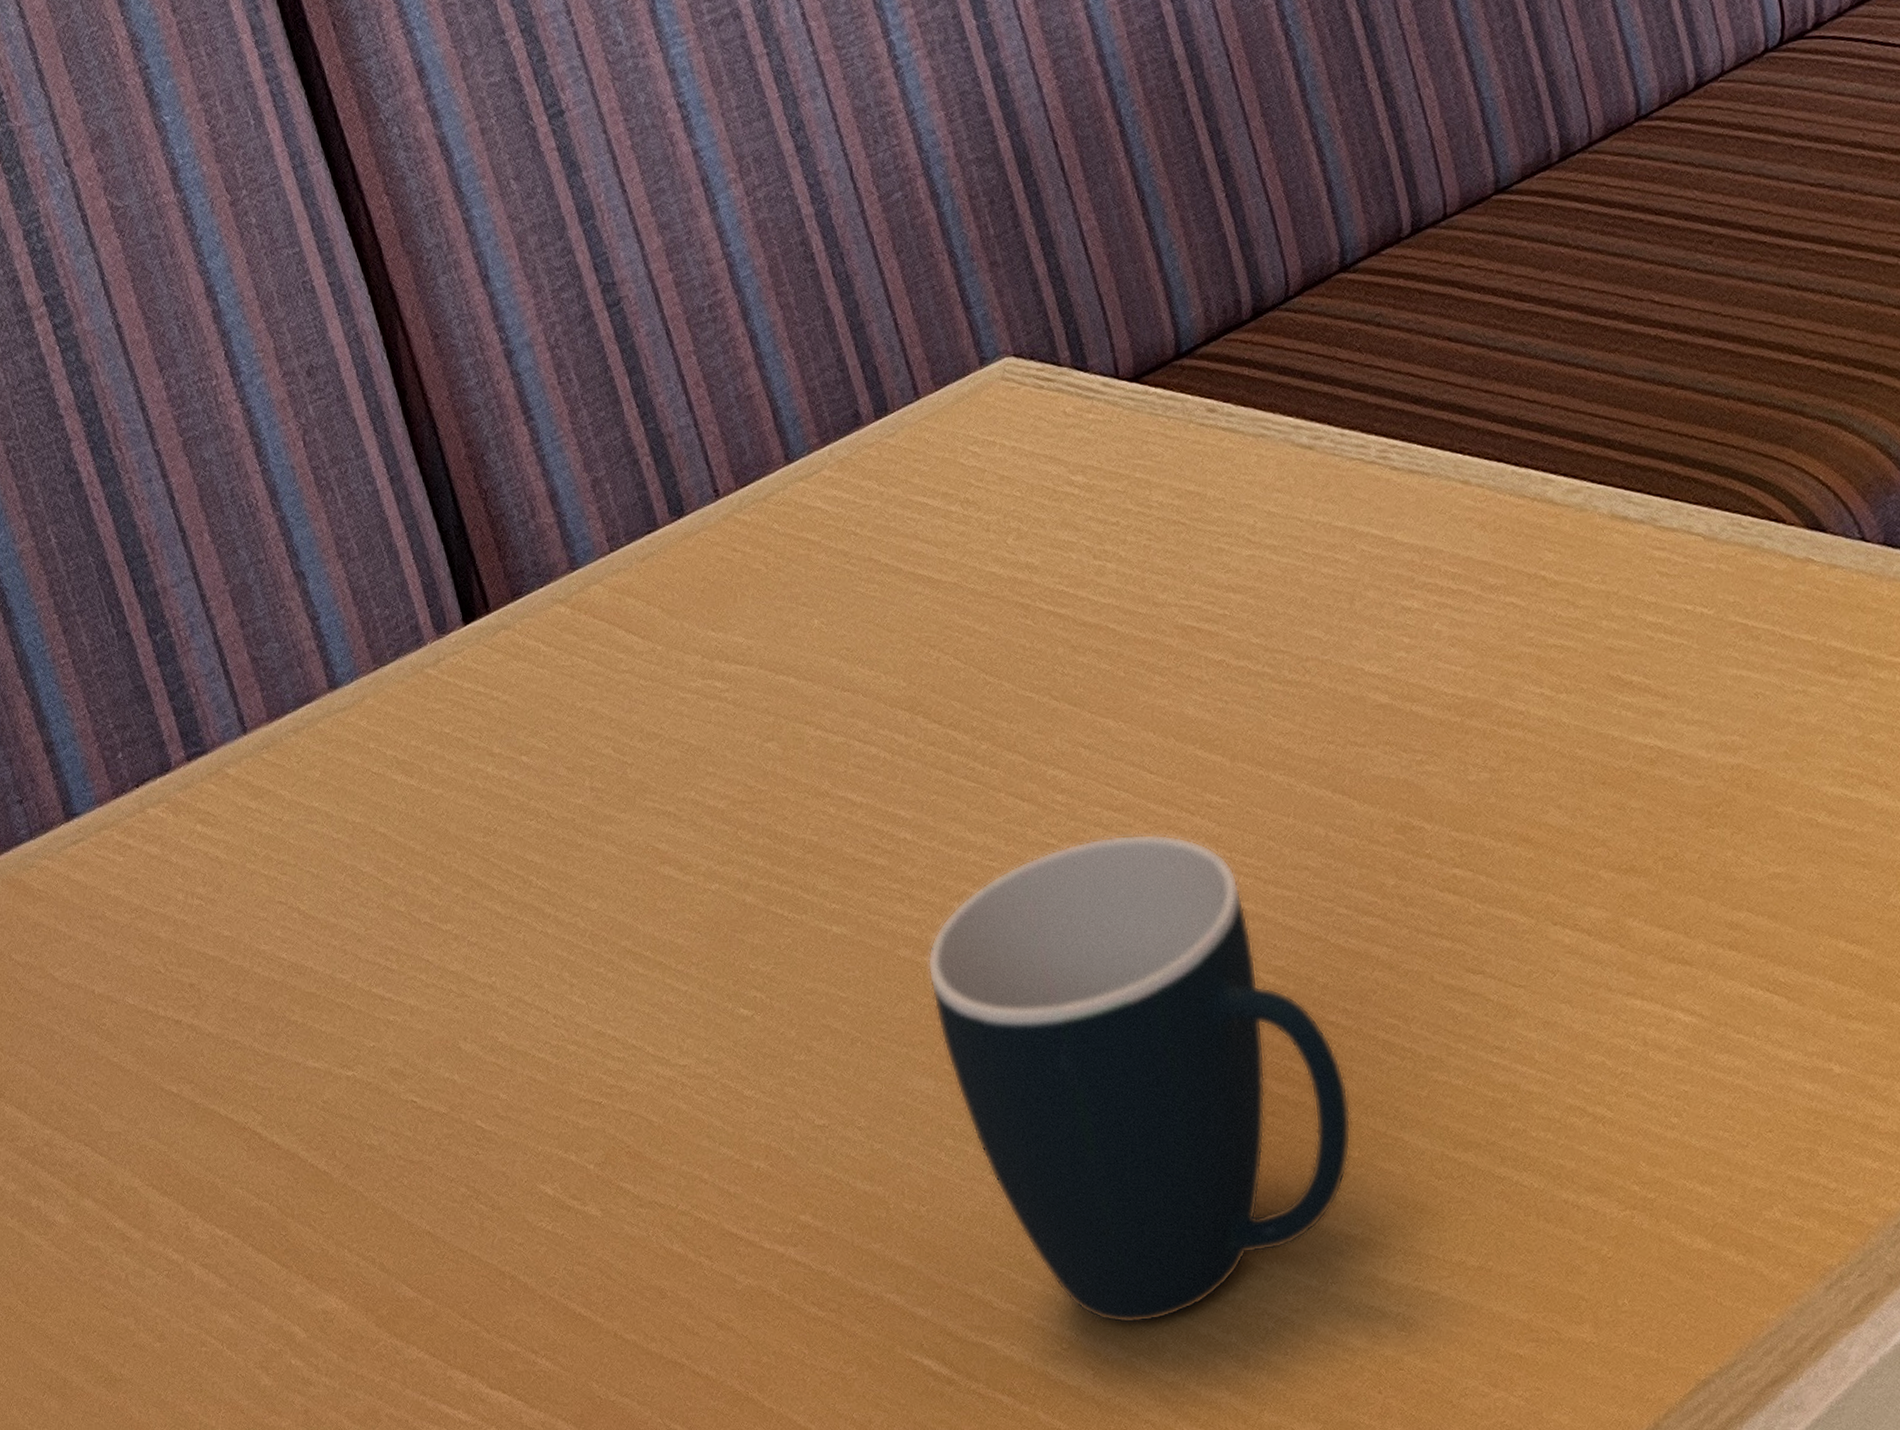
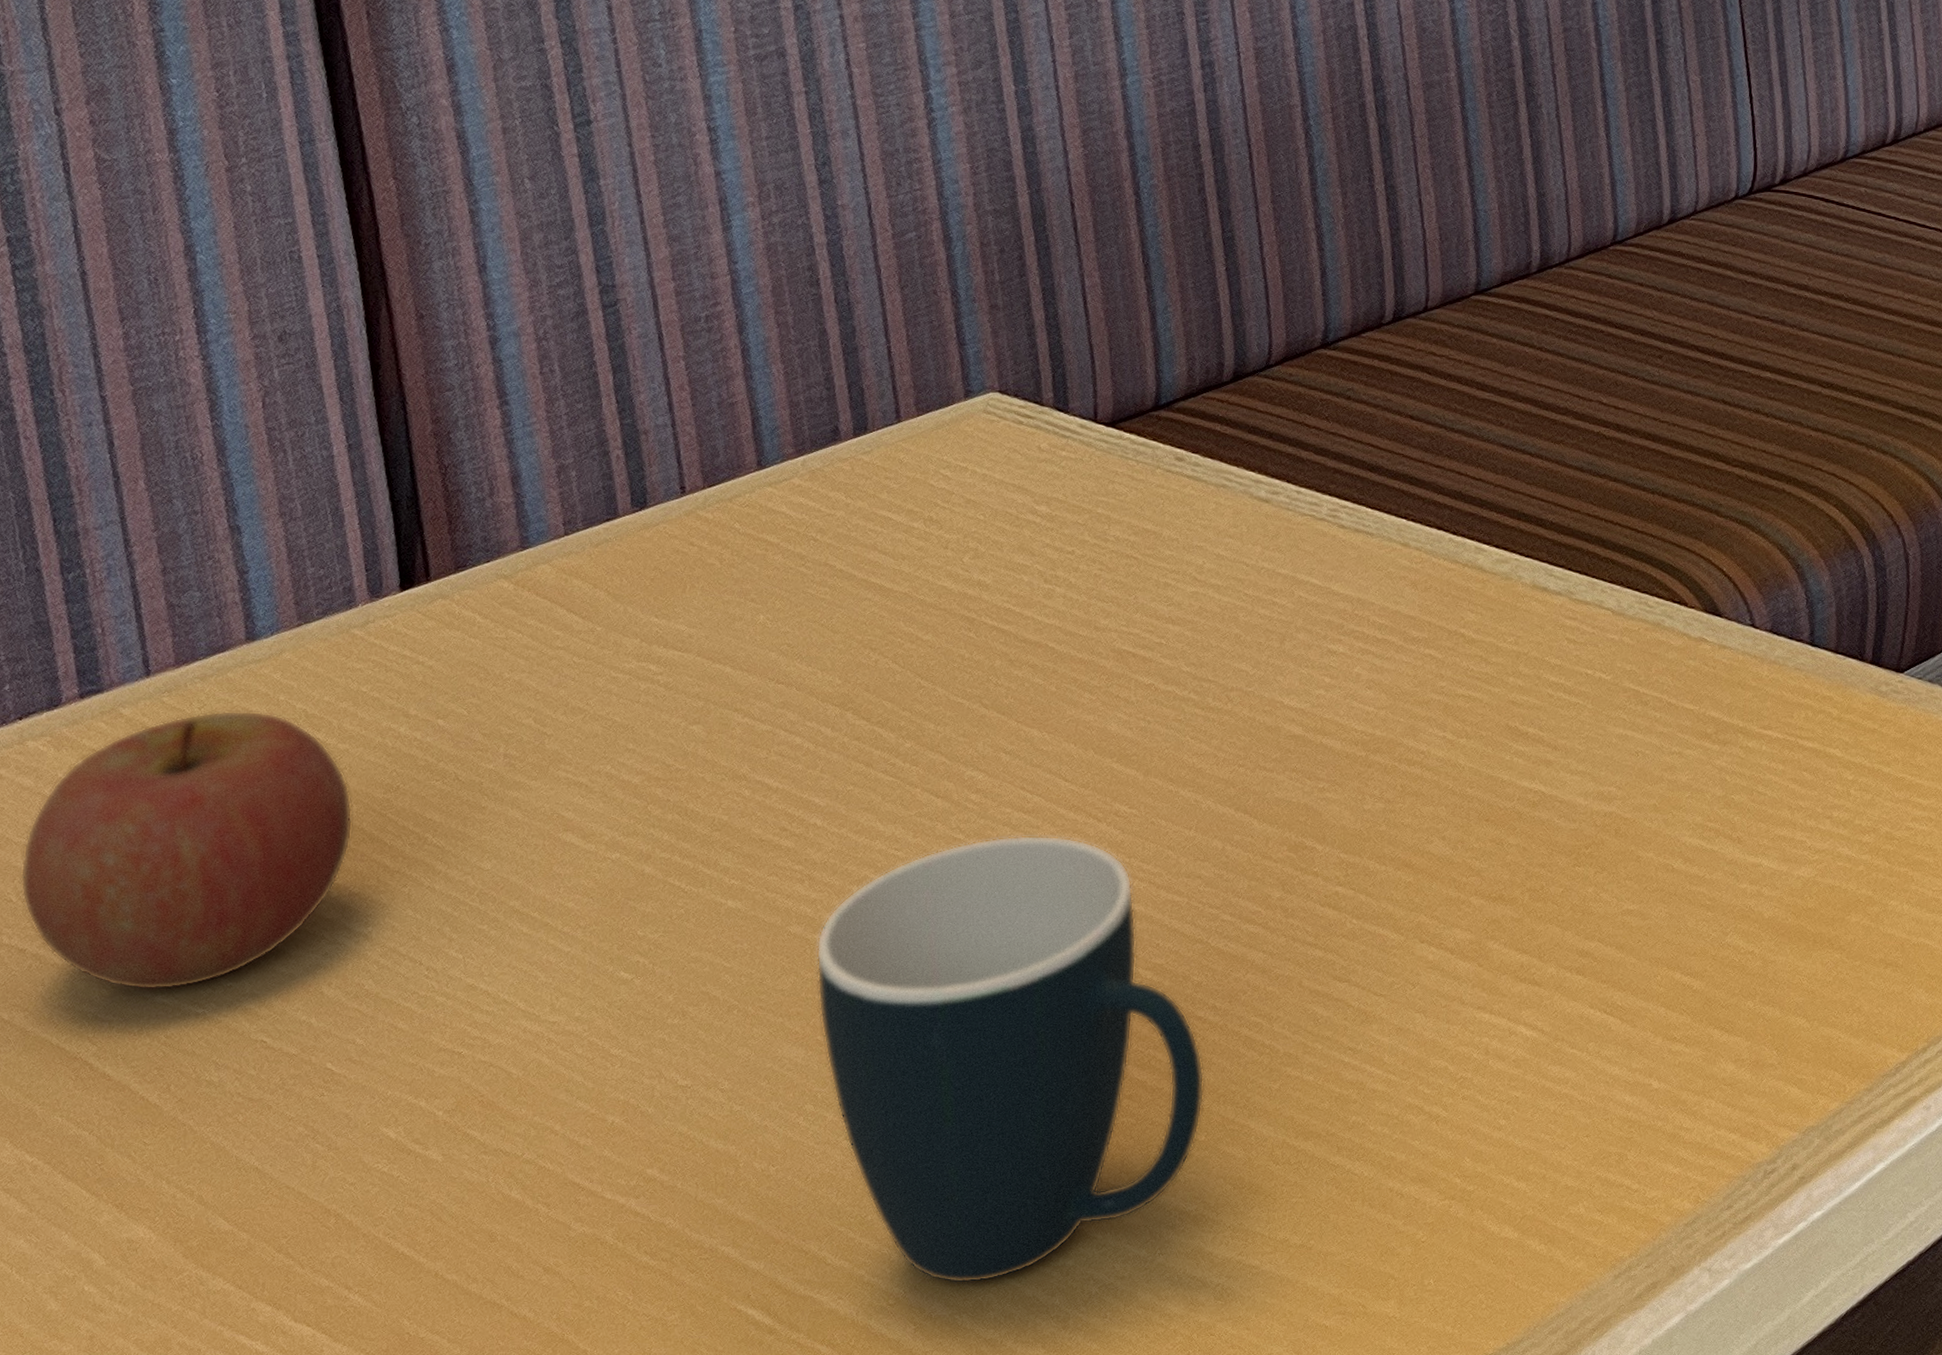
apple: none [162,761,461,1056] -> present [20,710,353,991]

